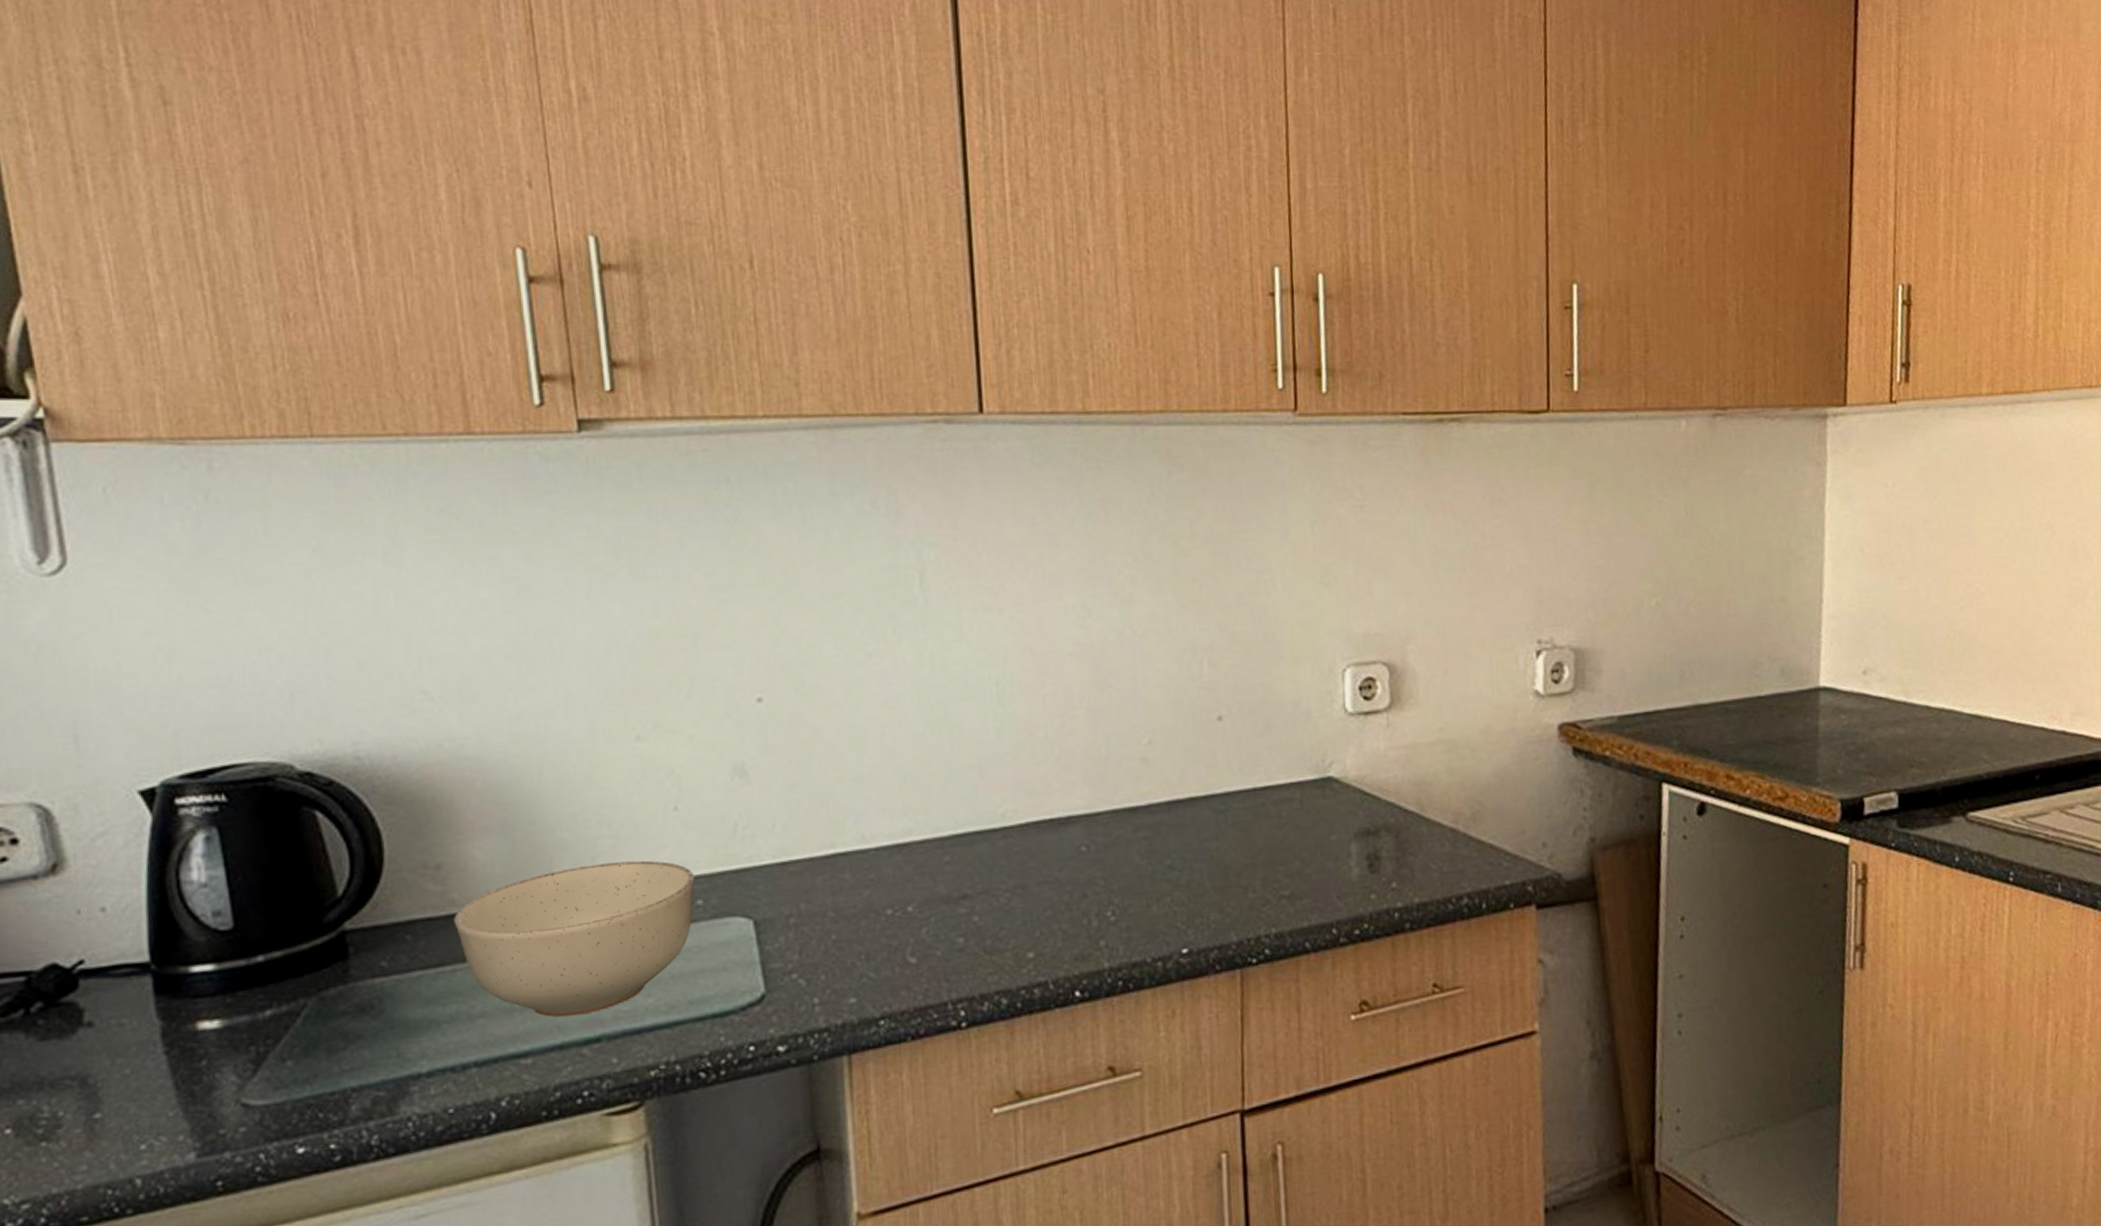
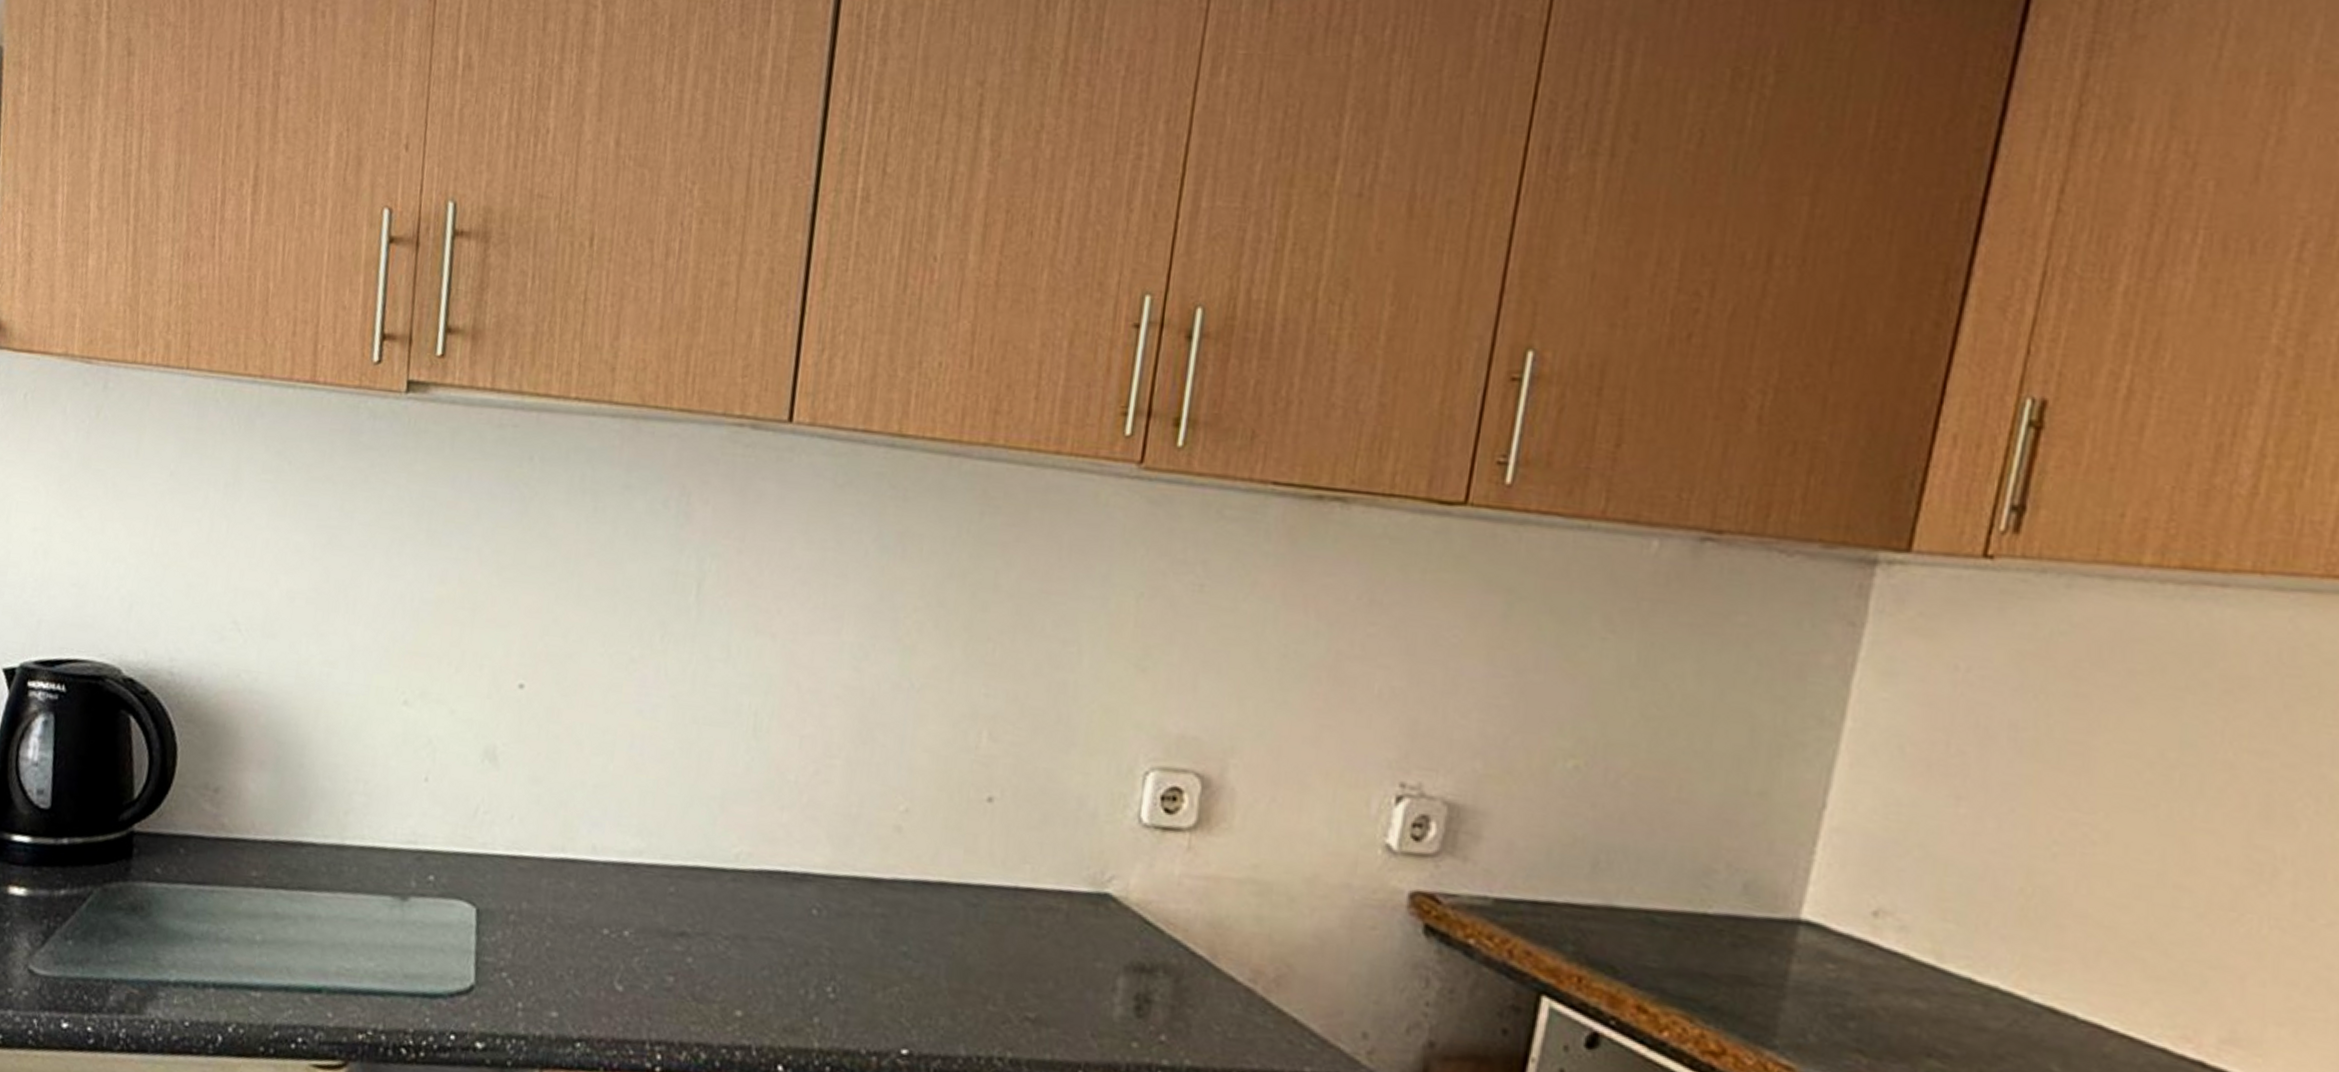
bowl: present [454,860,695,1017] -> none [220,817,432,963]

